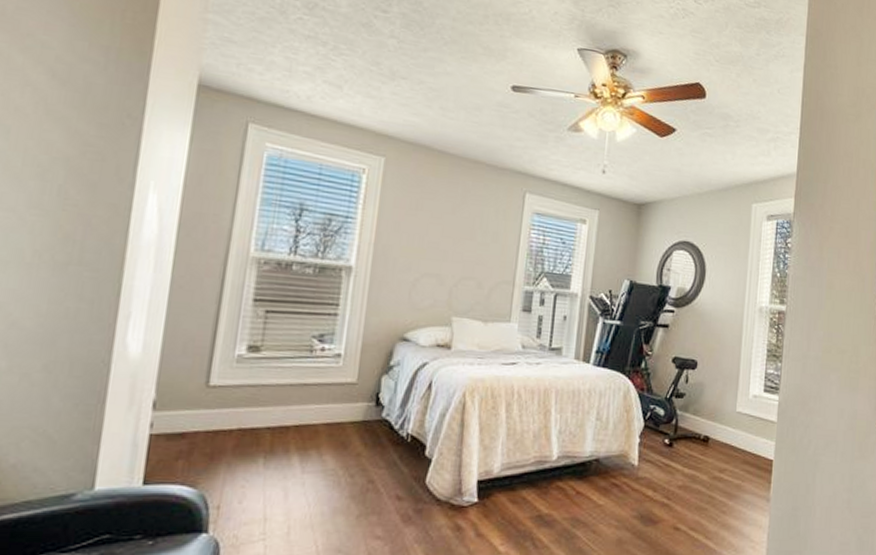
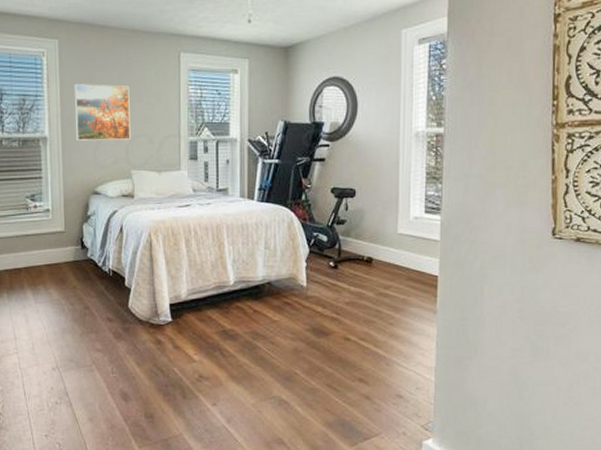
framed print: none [390,210,463,281] -> present [75,84,131,141]

